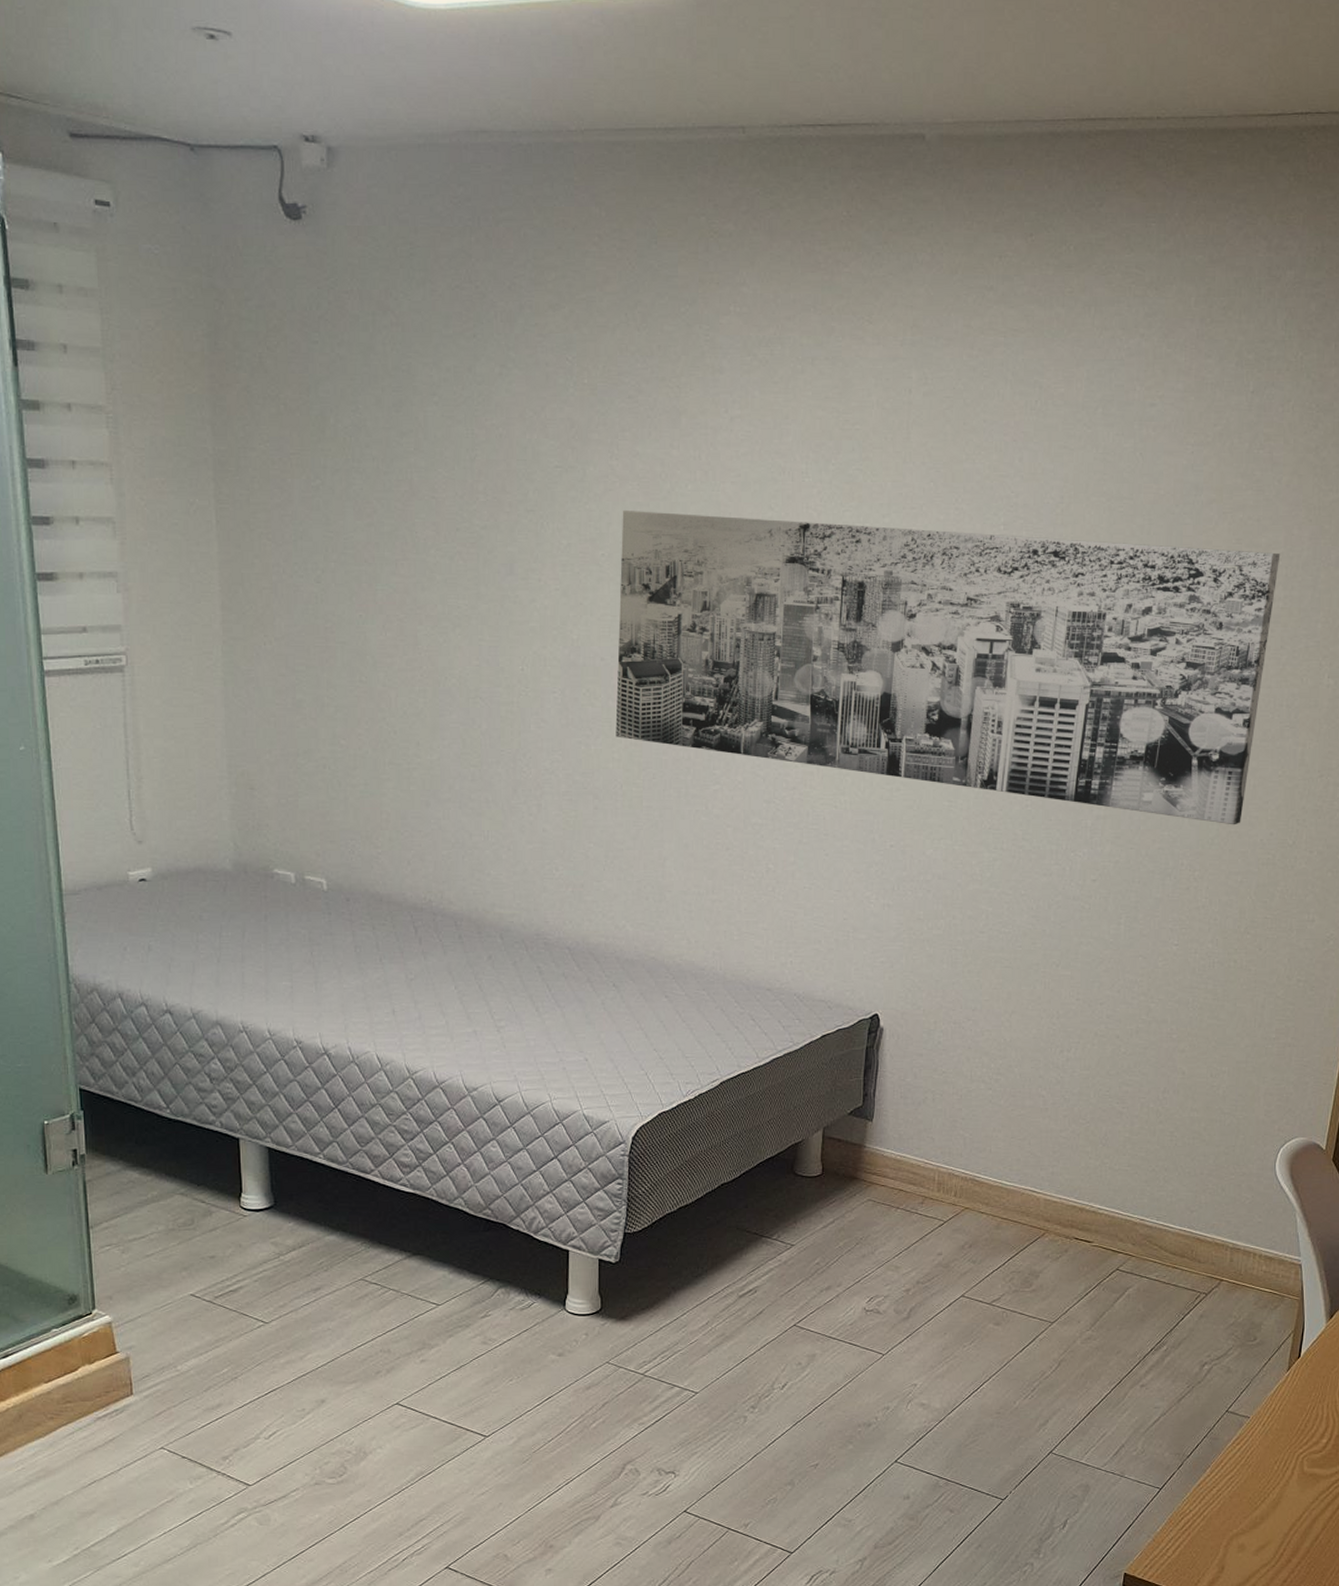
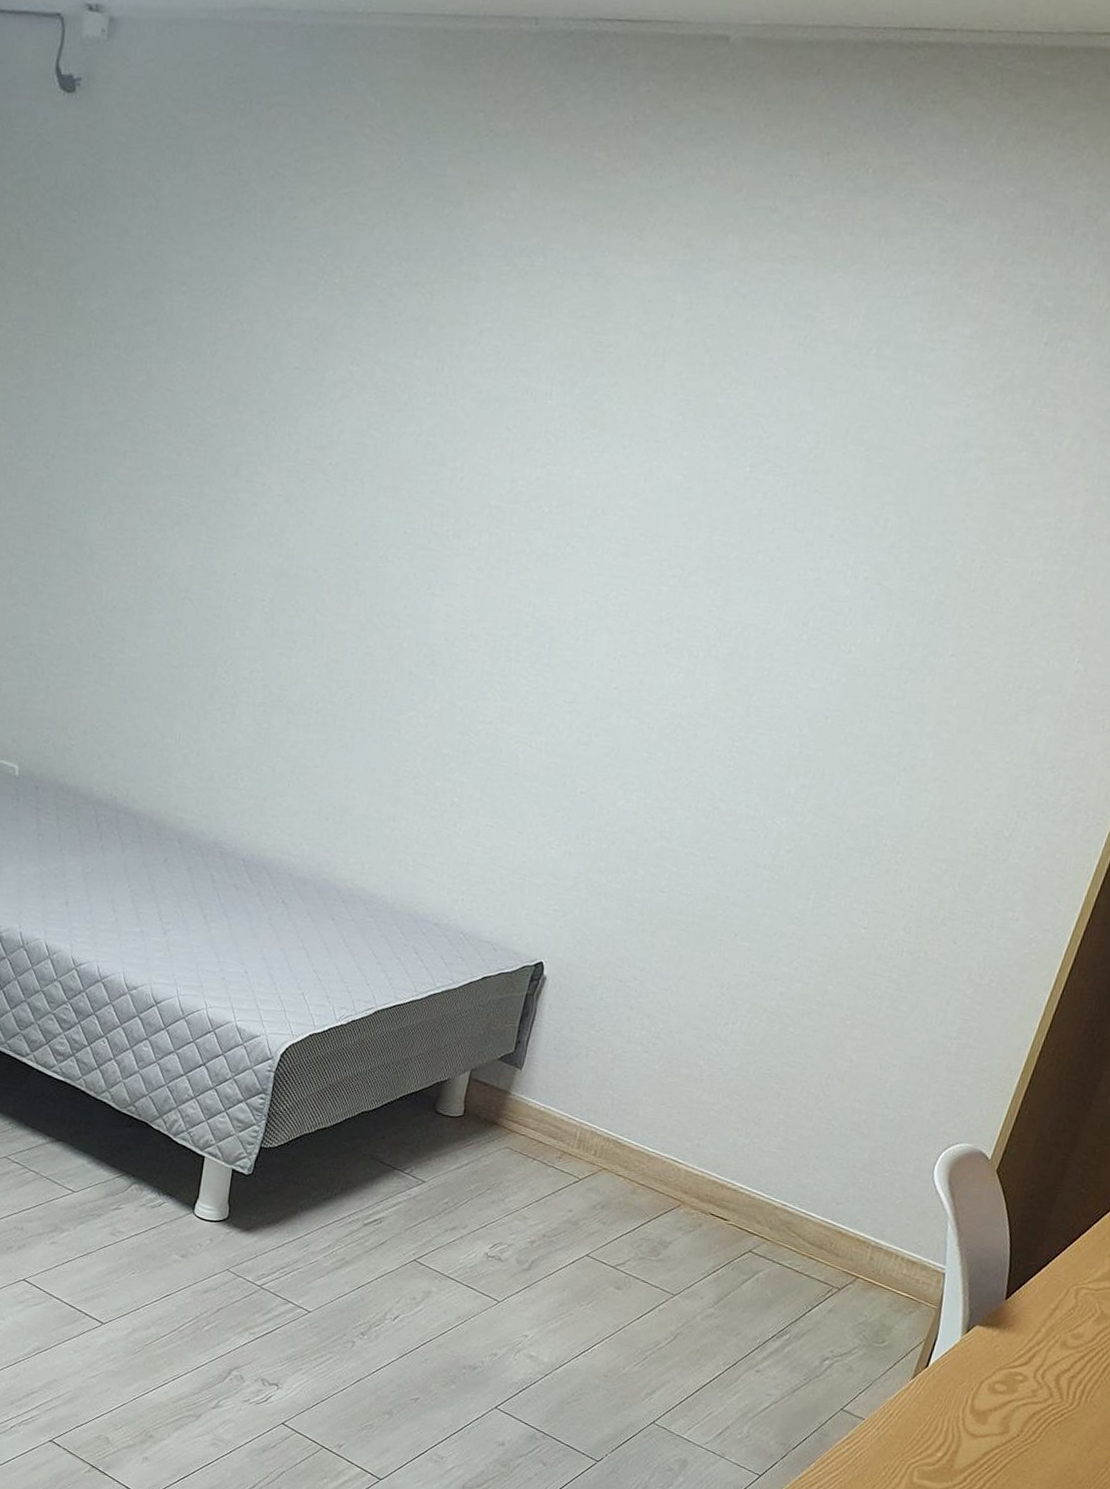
wall art: present [615,509,1281,825] -> none [318,418,1048,810]

